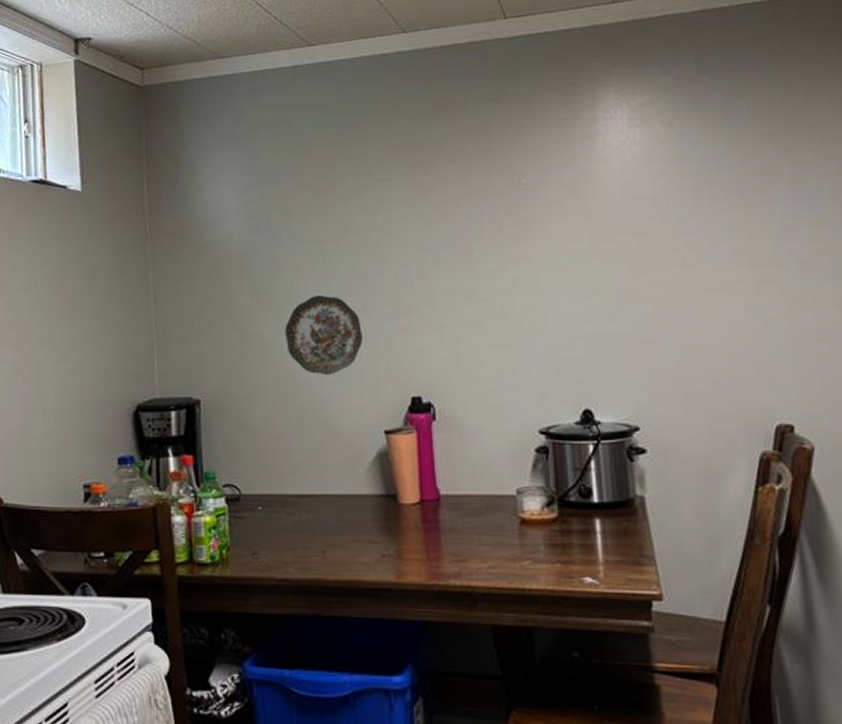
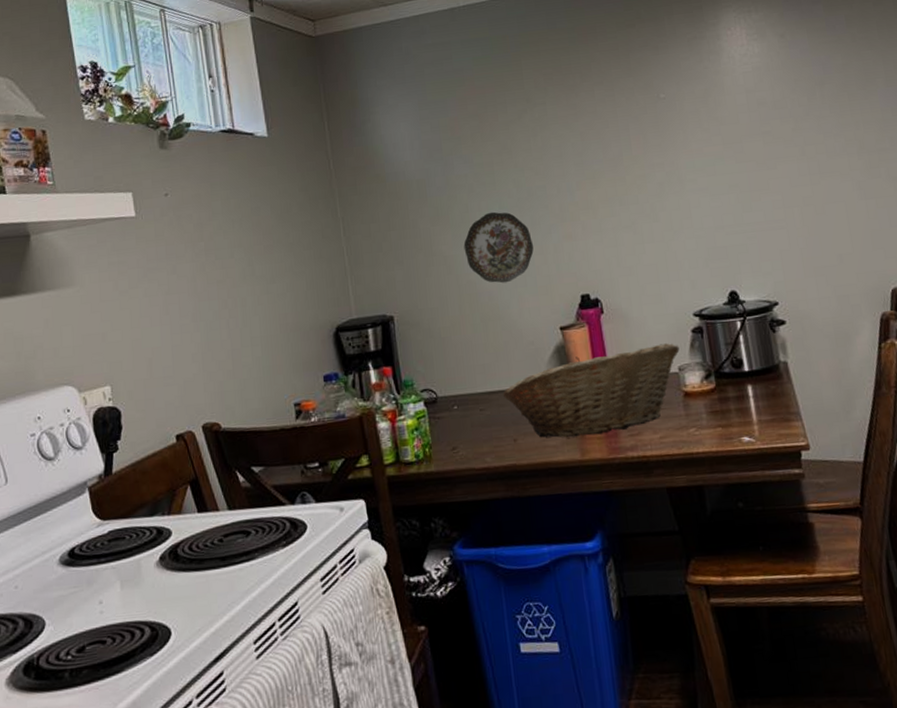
fruit basket: none [313,461,519,556] -> present [502,343,680,438]

